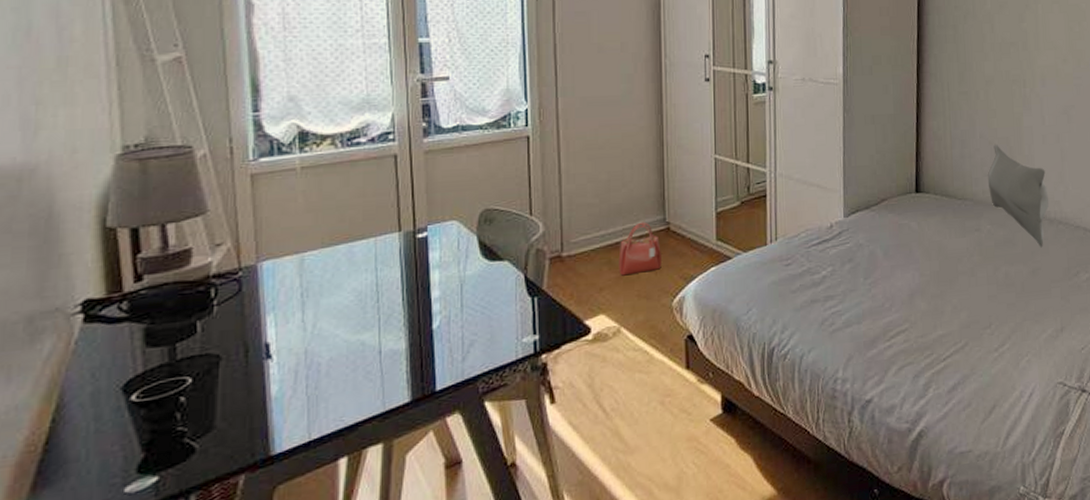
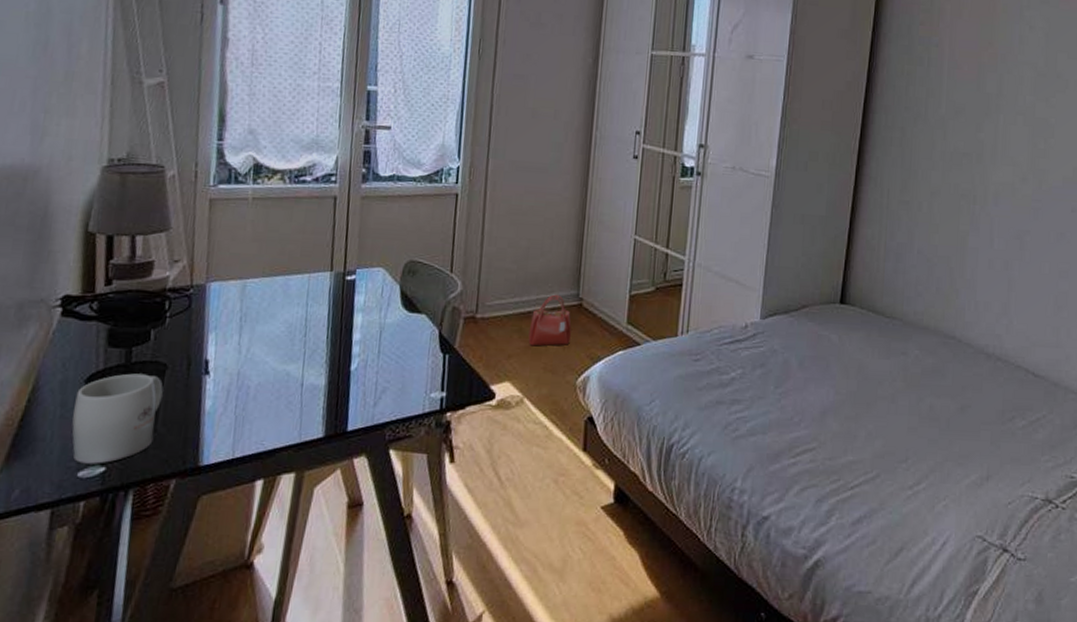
mug: none [110,369,219,478] -> present [71,373,163,464]
cushion: present [987,143,1049,247] -> none [921,262,989,383]

